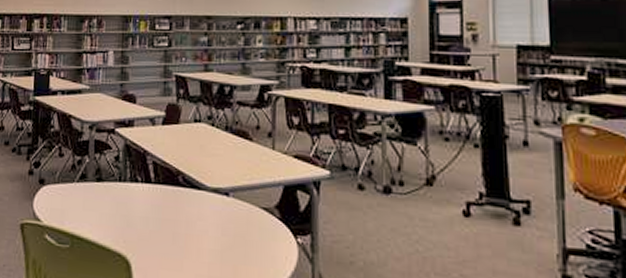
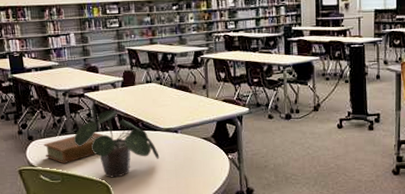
book: none [55,183,131,223] -> present [44,132,103,164]
potted plant: none [93,153,201,252] -> present [73,109,160,178]

